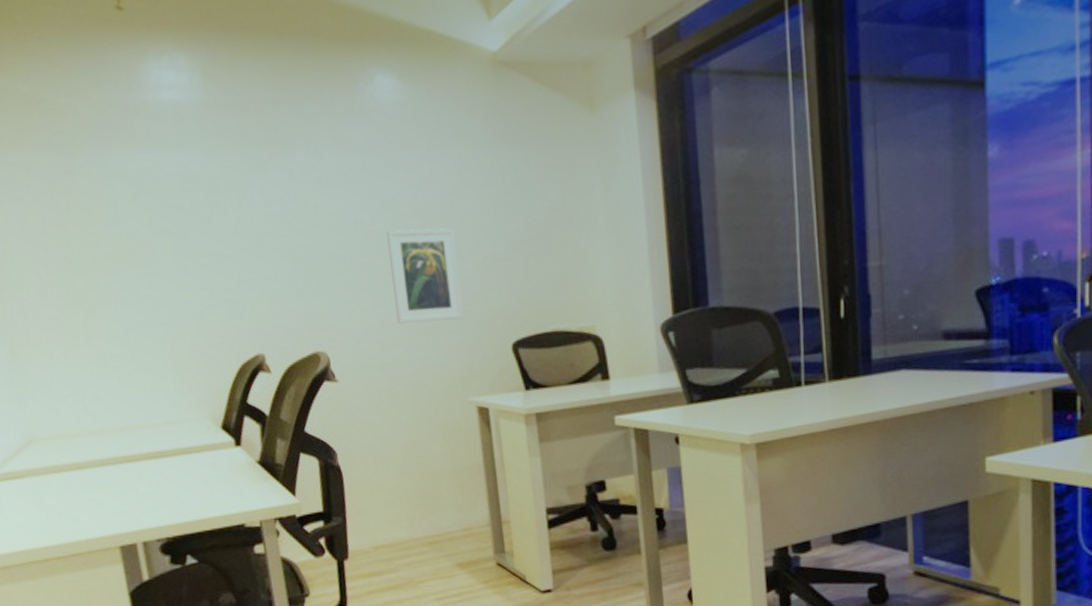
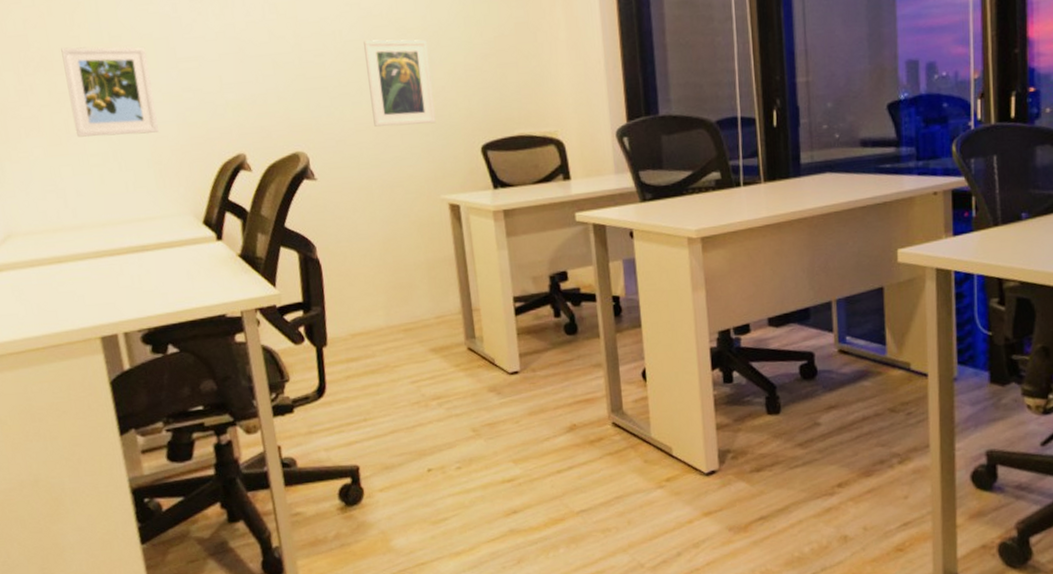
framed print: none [80,242,177,339] -> present [61,46,159,137]

